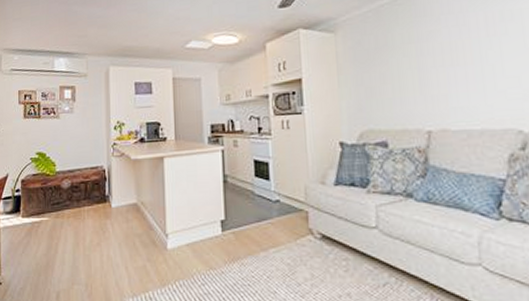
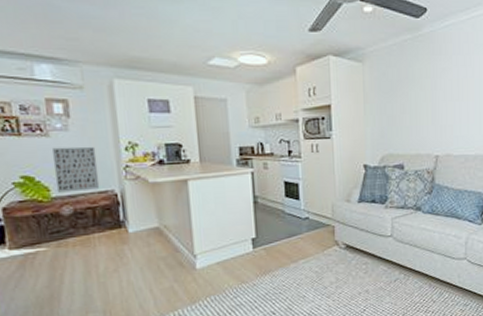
wall art: none [60,126,92,167] -> present [51,146,100,193]

